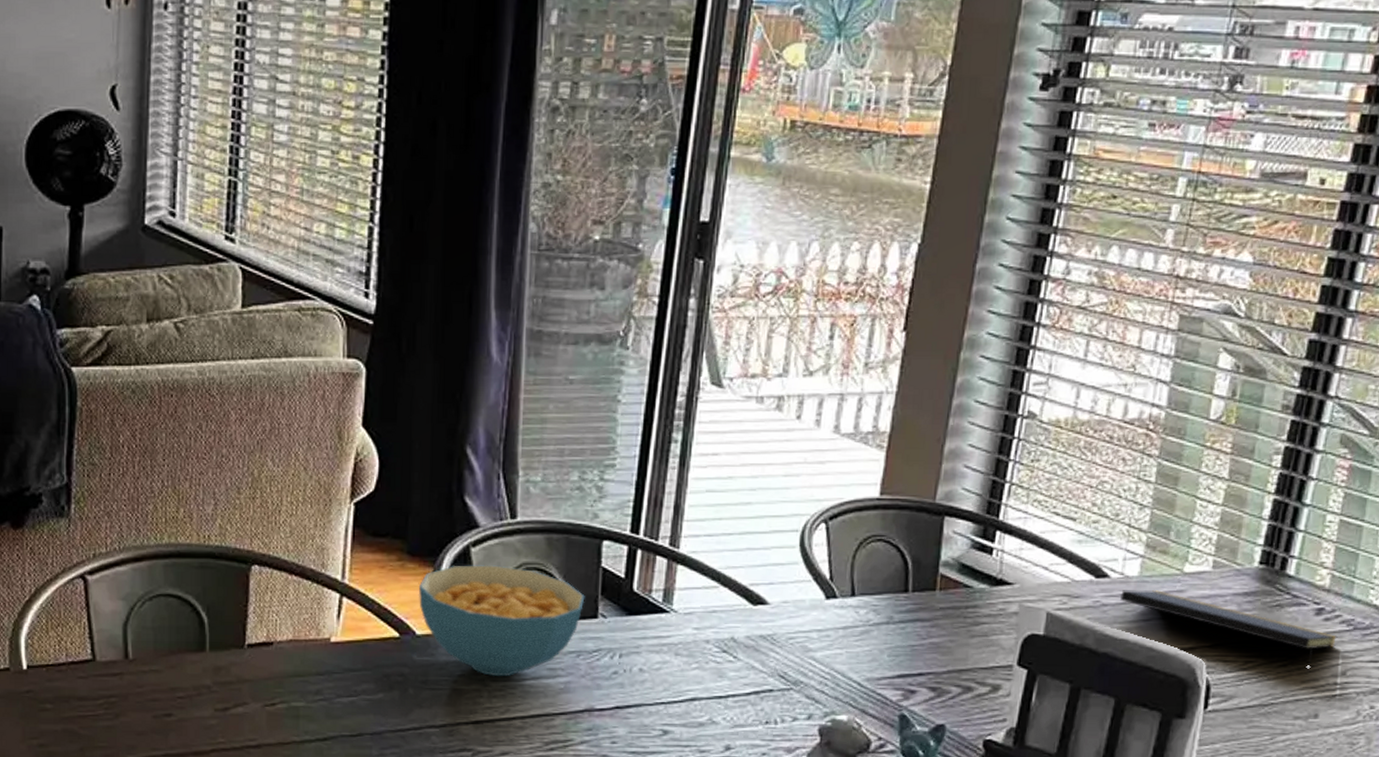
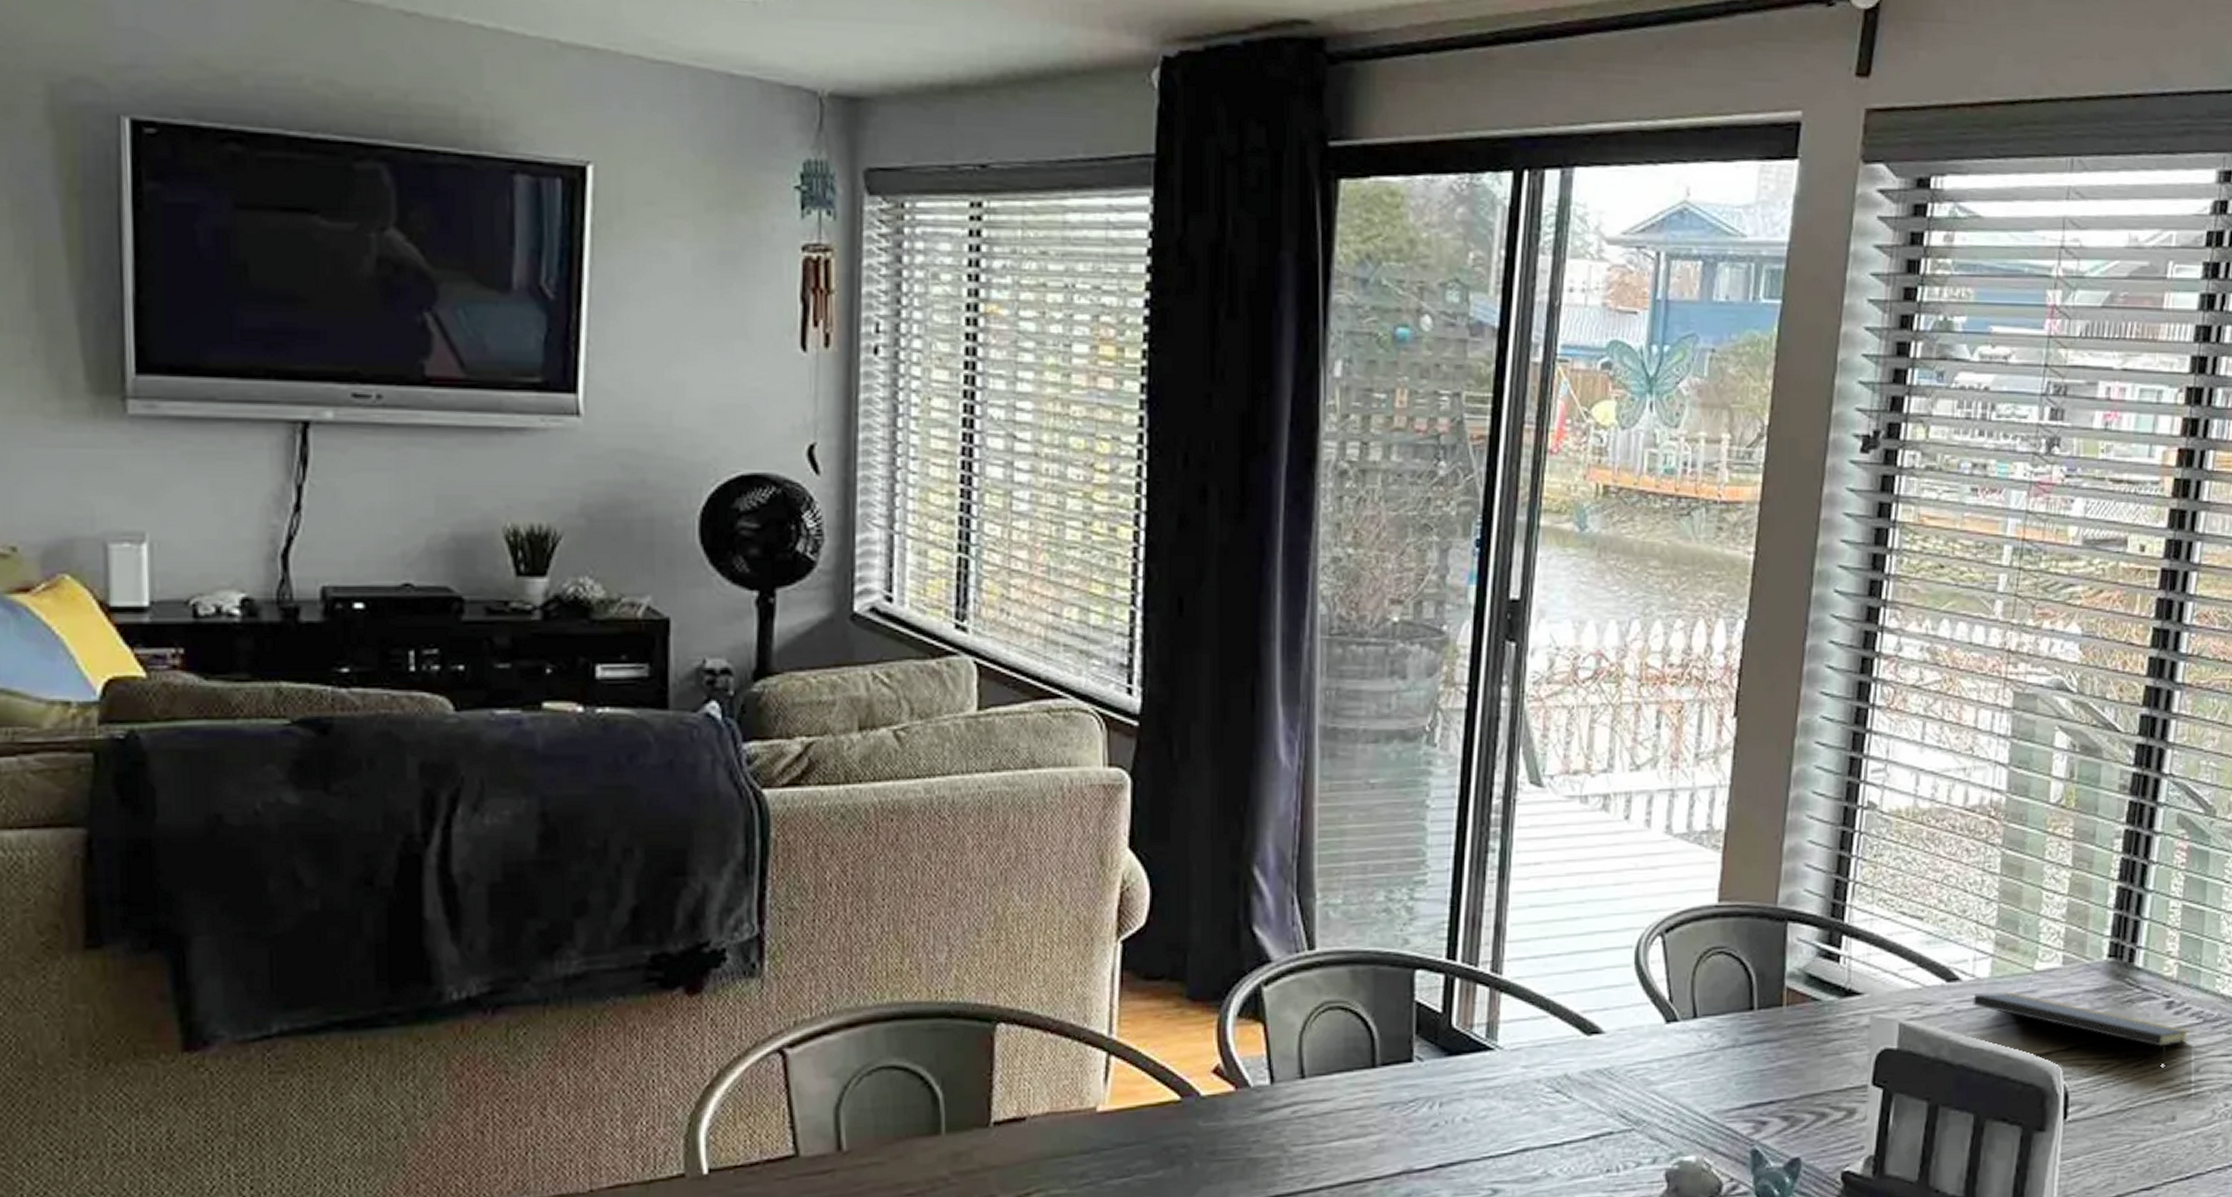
cereal bowl: present [418,564,585,677] -> none [1201,1005,1398,1141]

